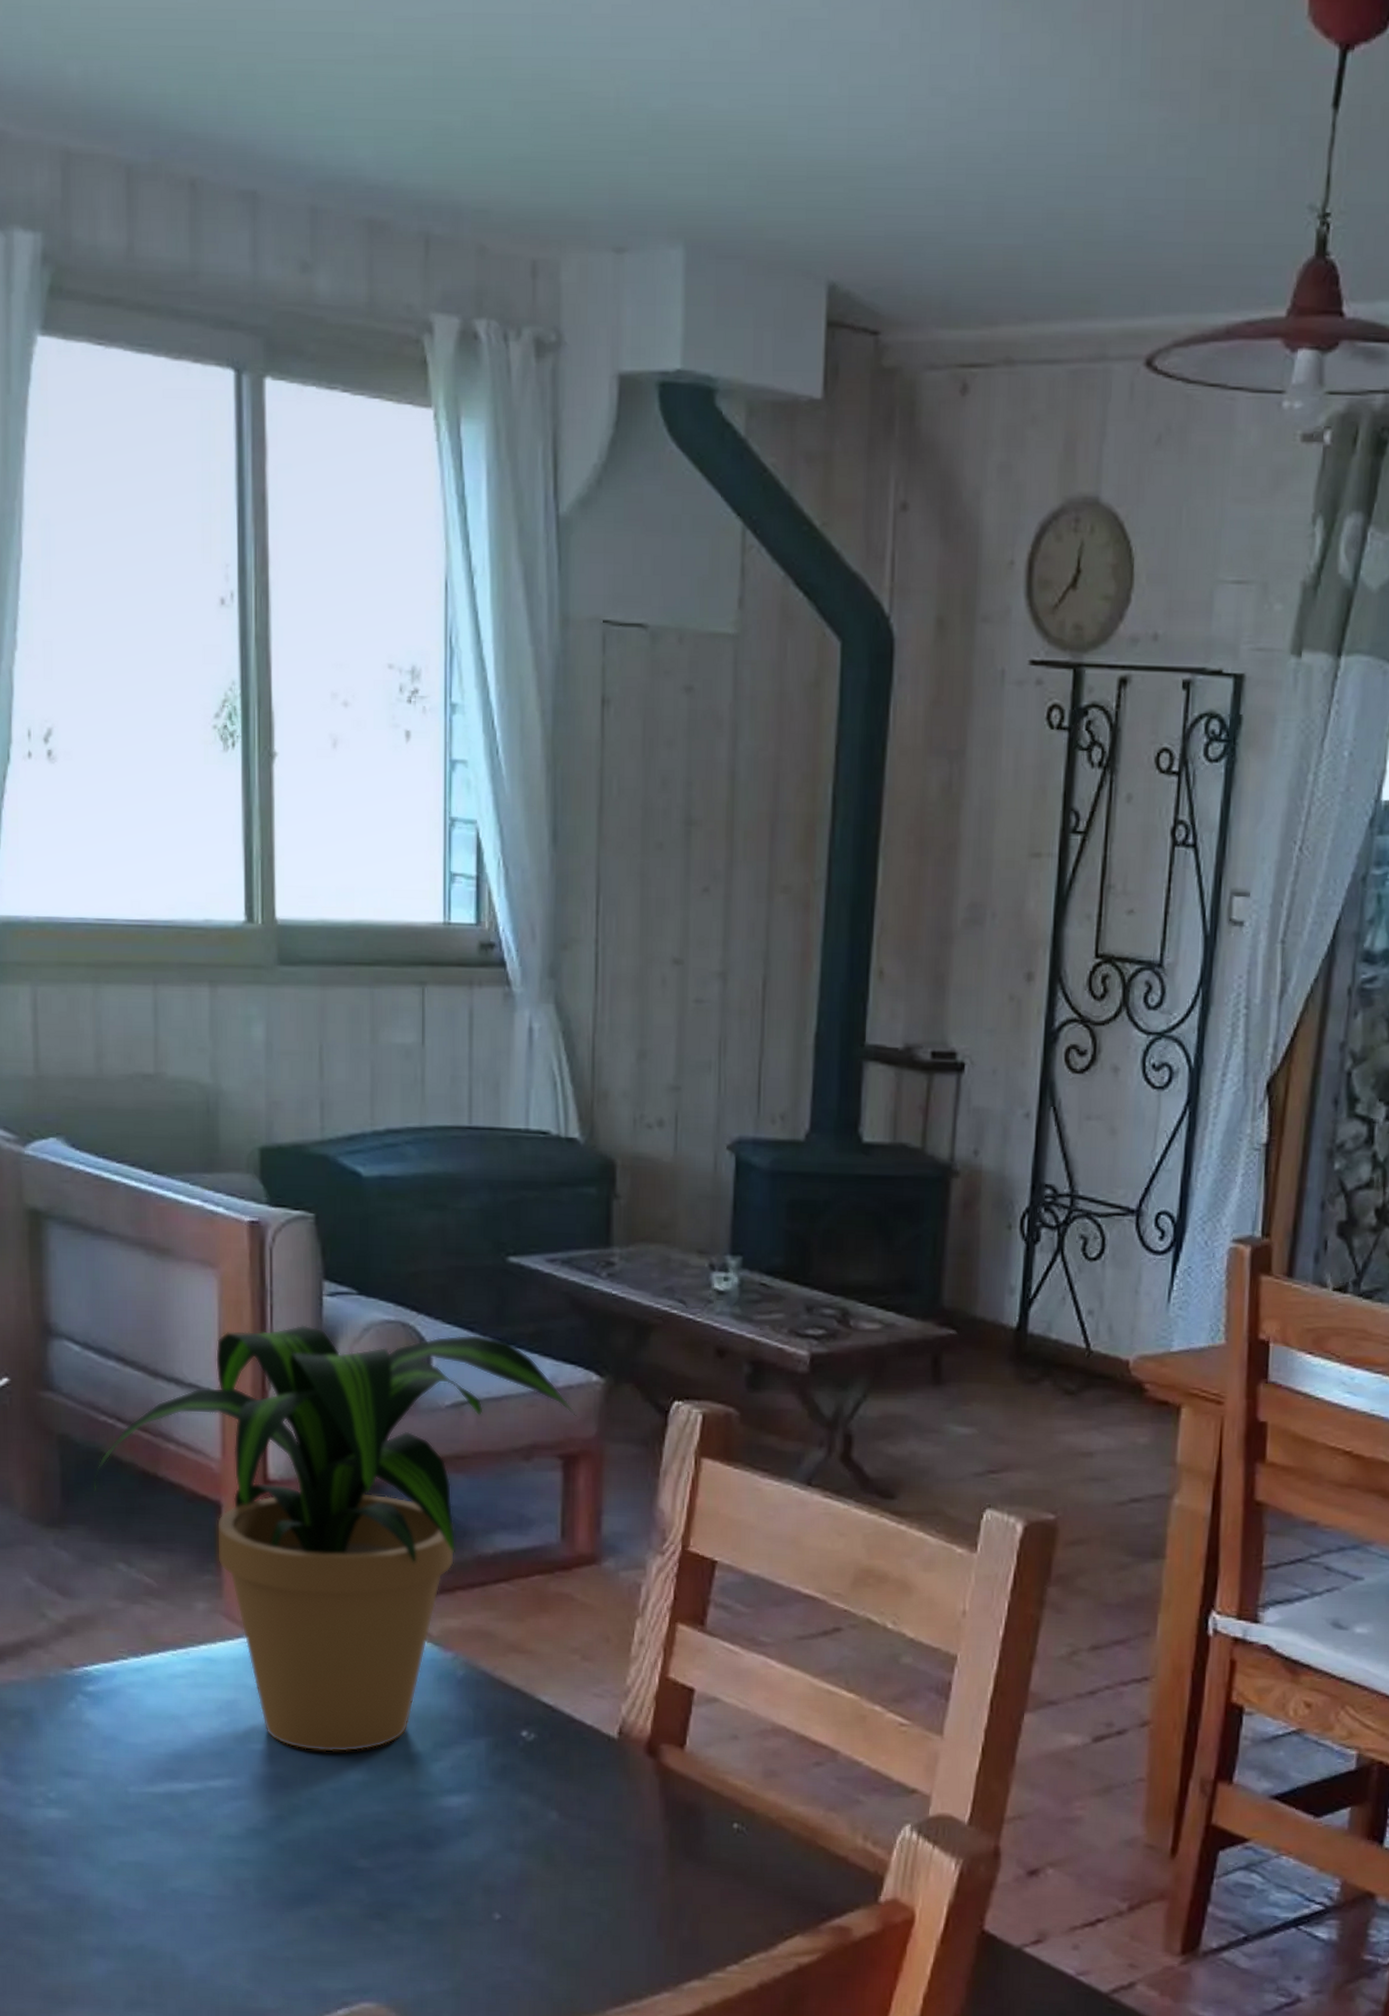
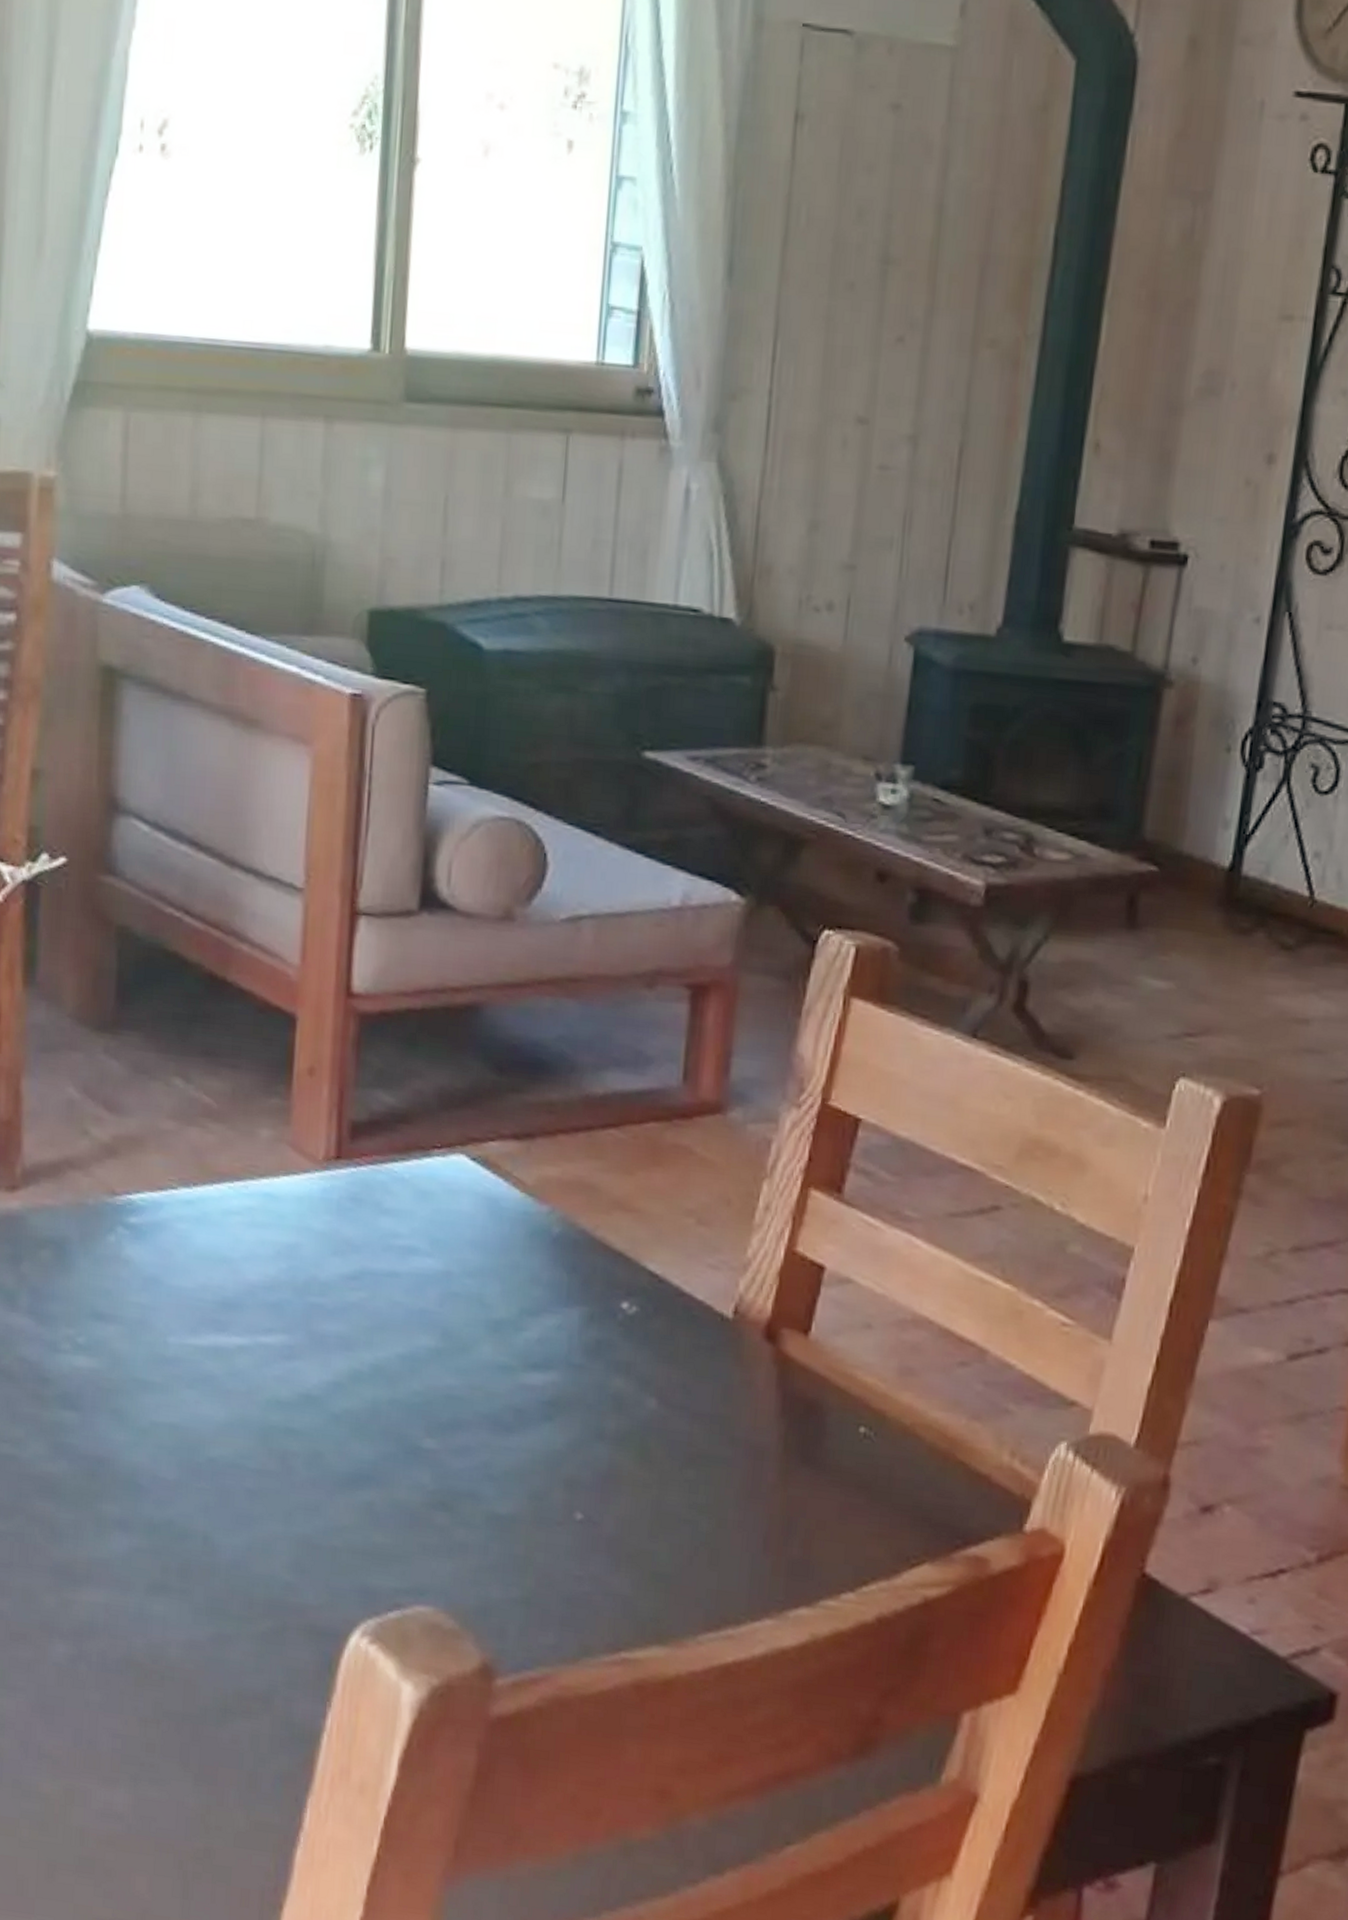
potted plant: present [93,1325,577,1753] -> none [152,816,711,1314]

